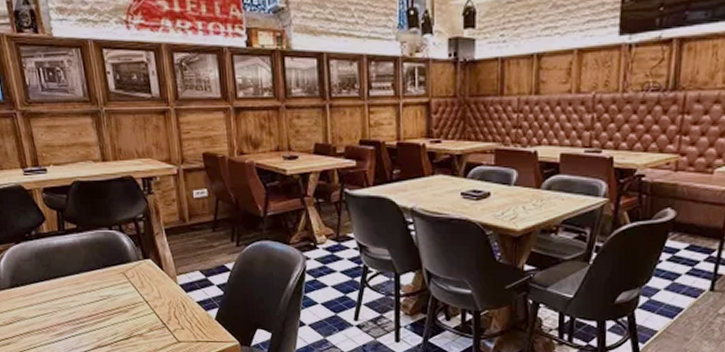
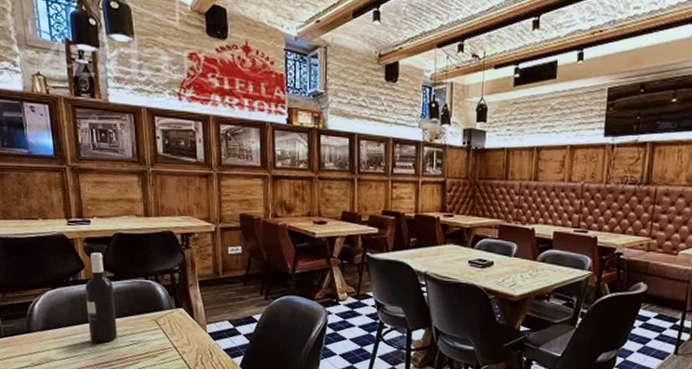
wine bottle: none [48,203,86,300] -> present [84,252,117,344]

